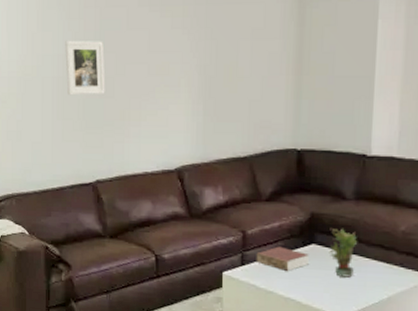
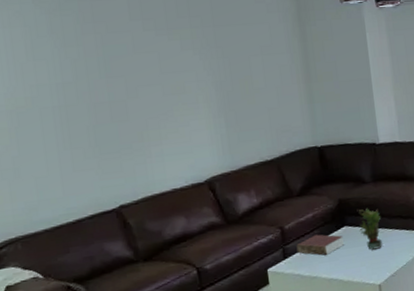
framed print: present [65,40,105,96] -> none [63,66,118,124]

